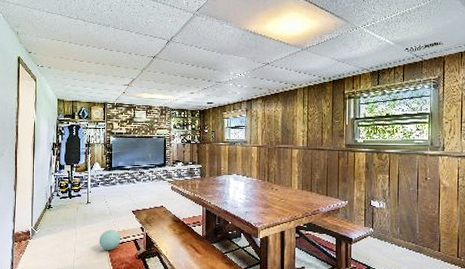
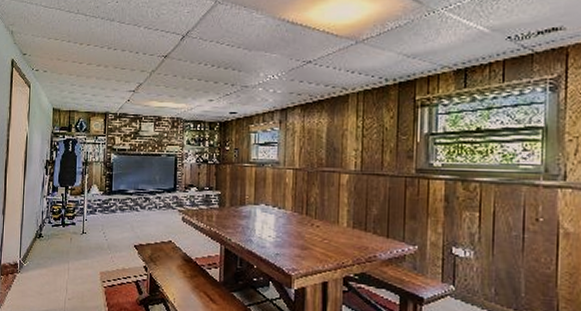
ball: present [99,230,121,250] -> none [94,267,120,292]

